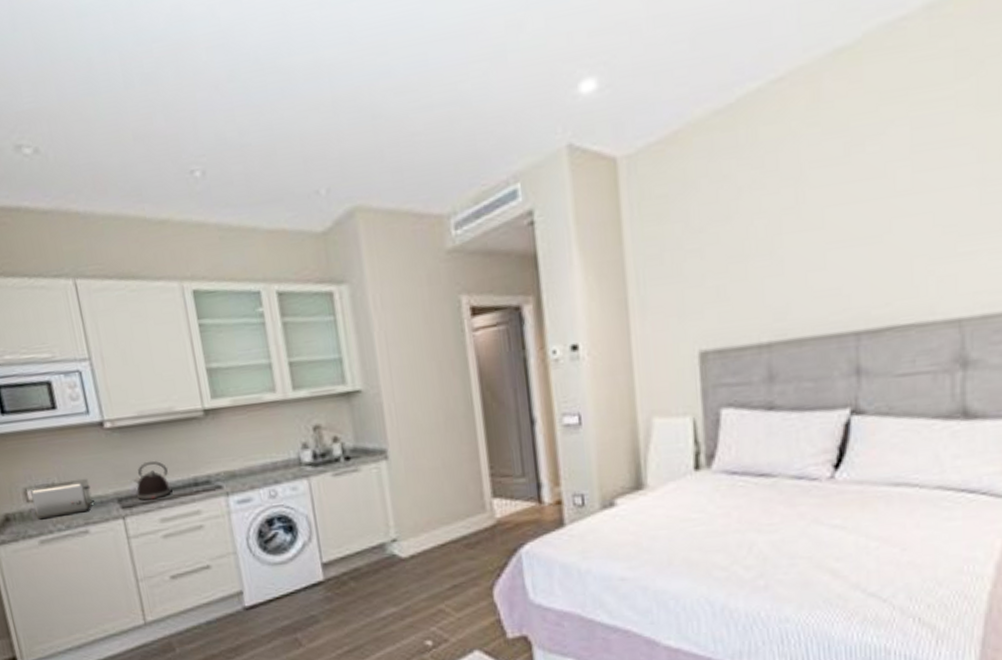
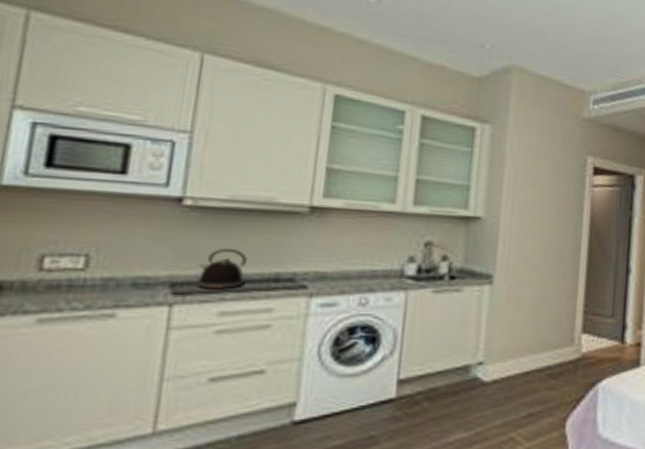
toaster: present [31,478,93,520] -> none [45,253,139,294]

